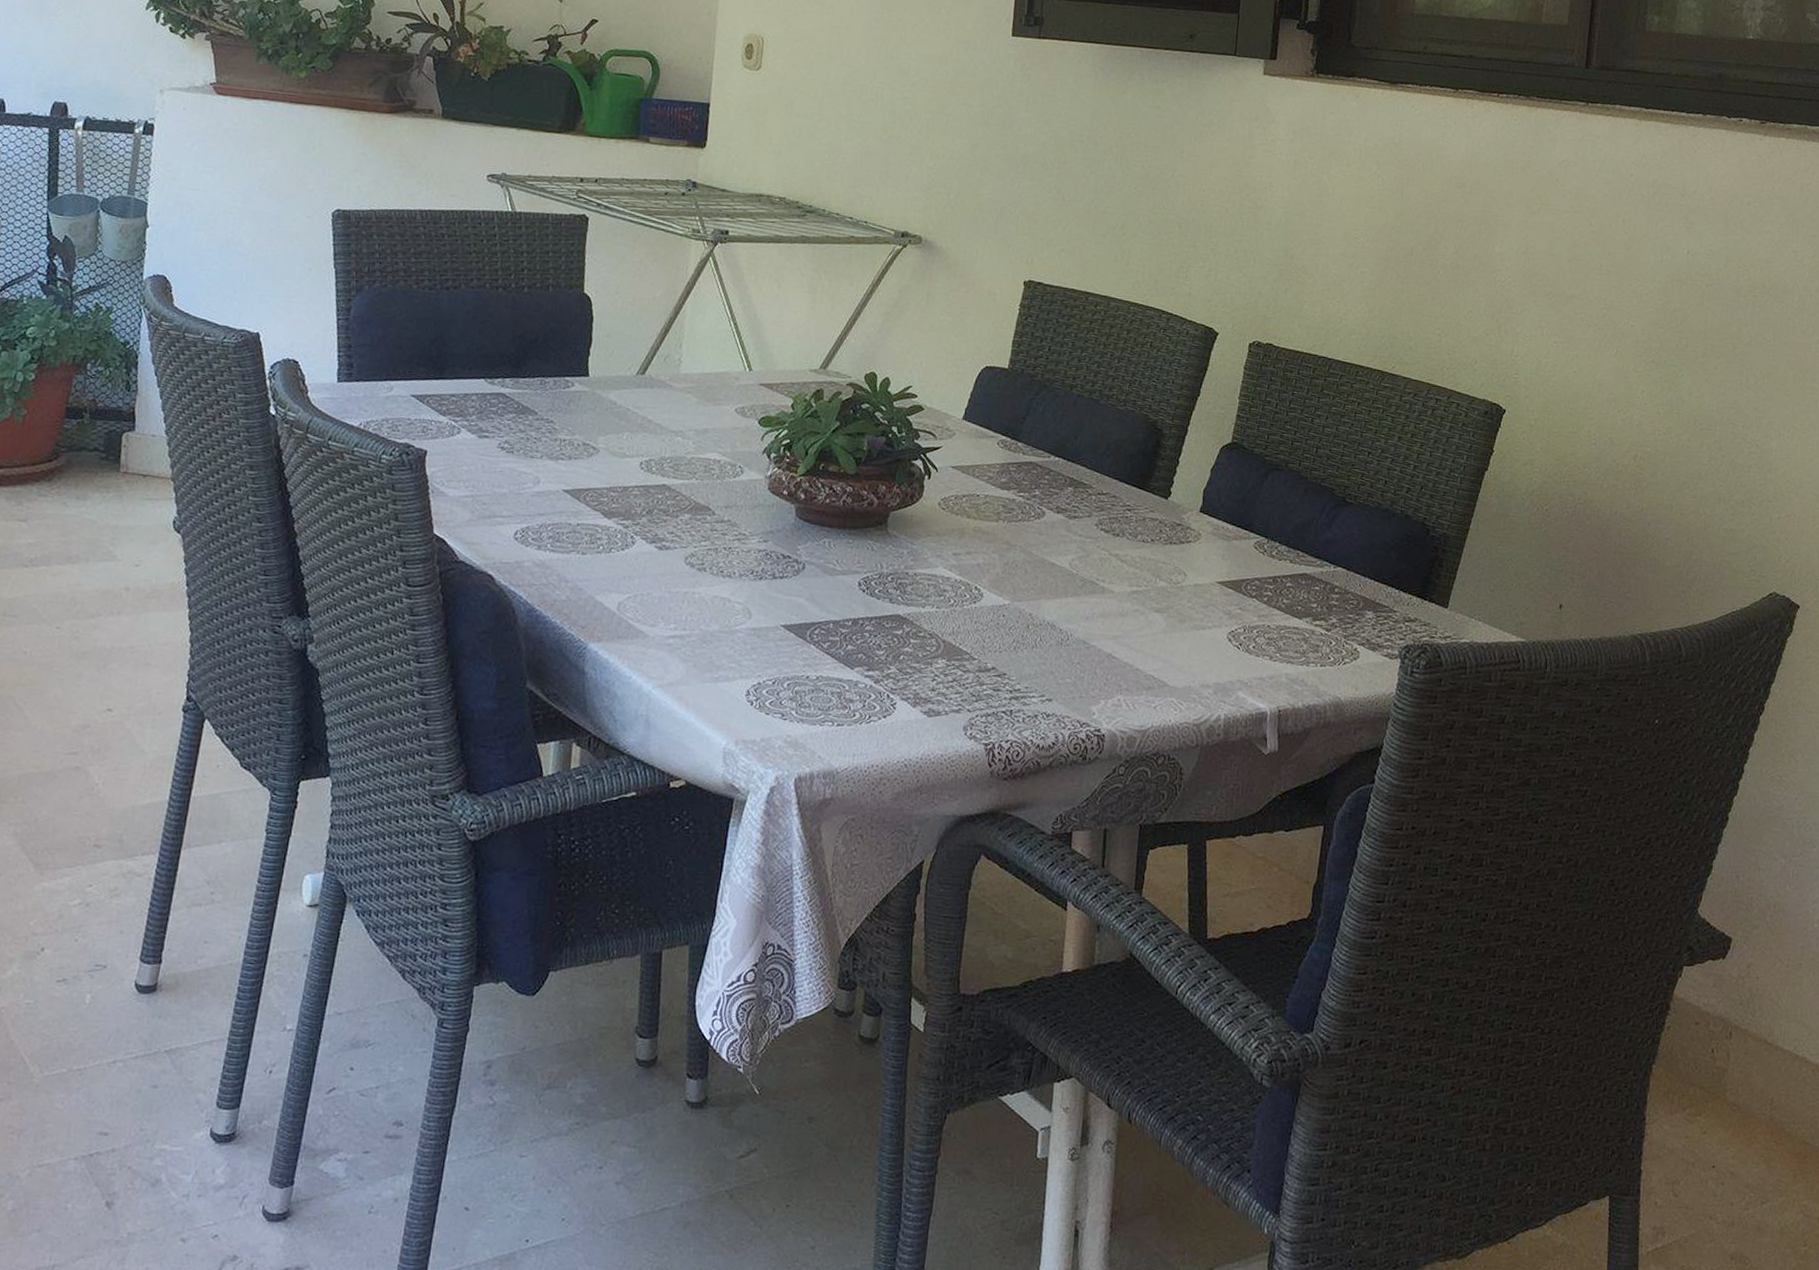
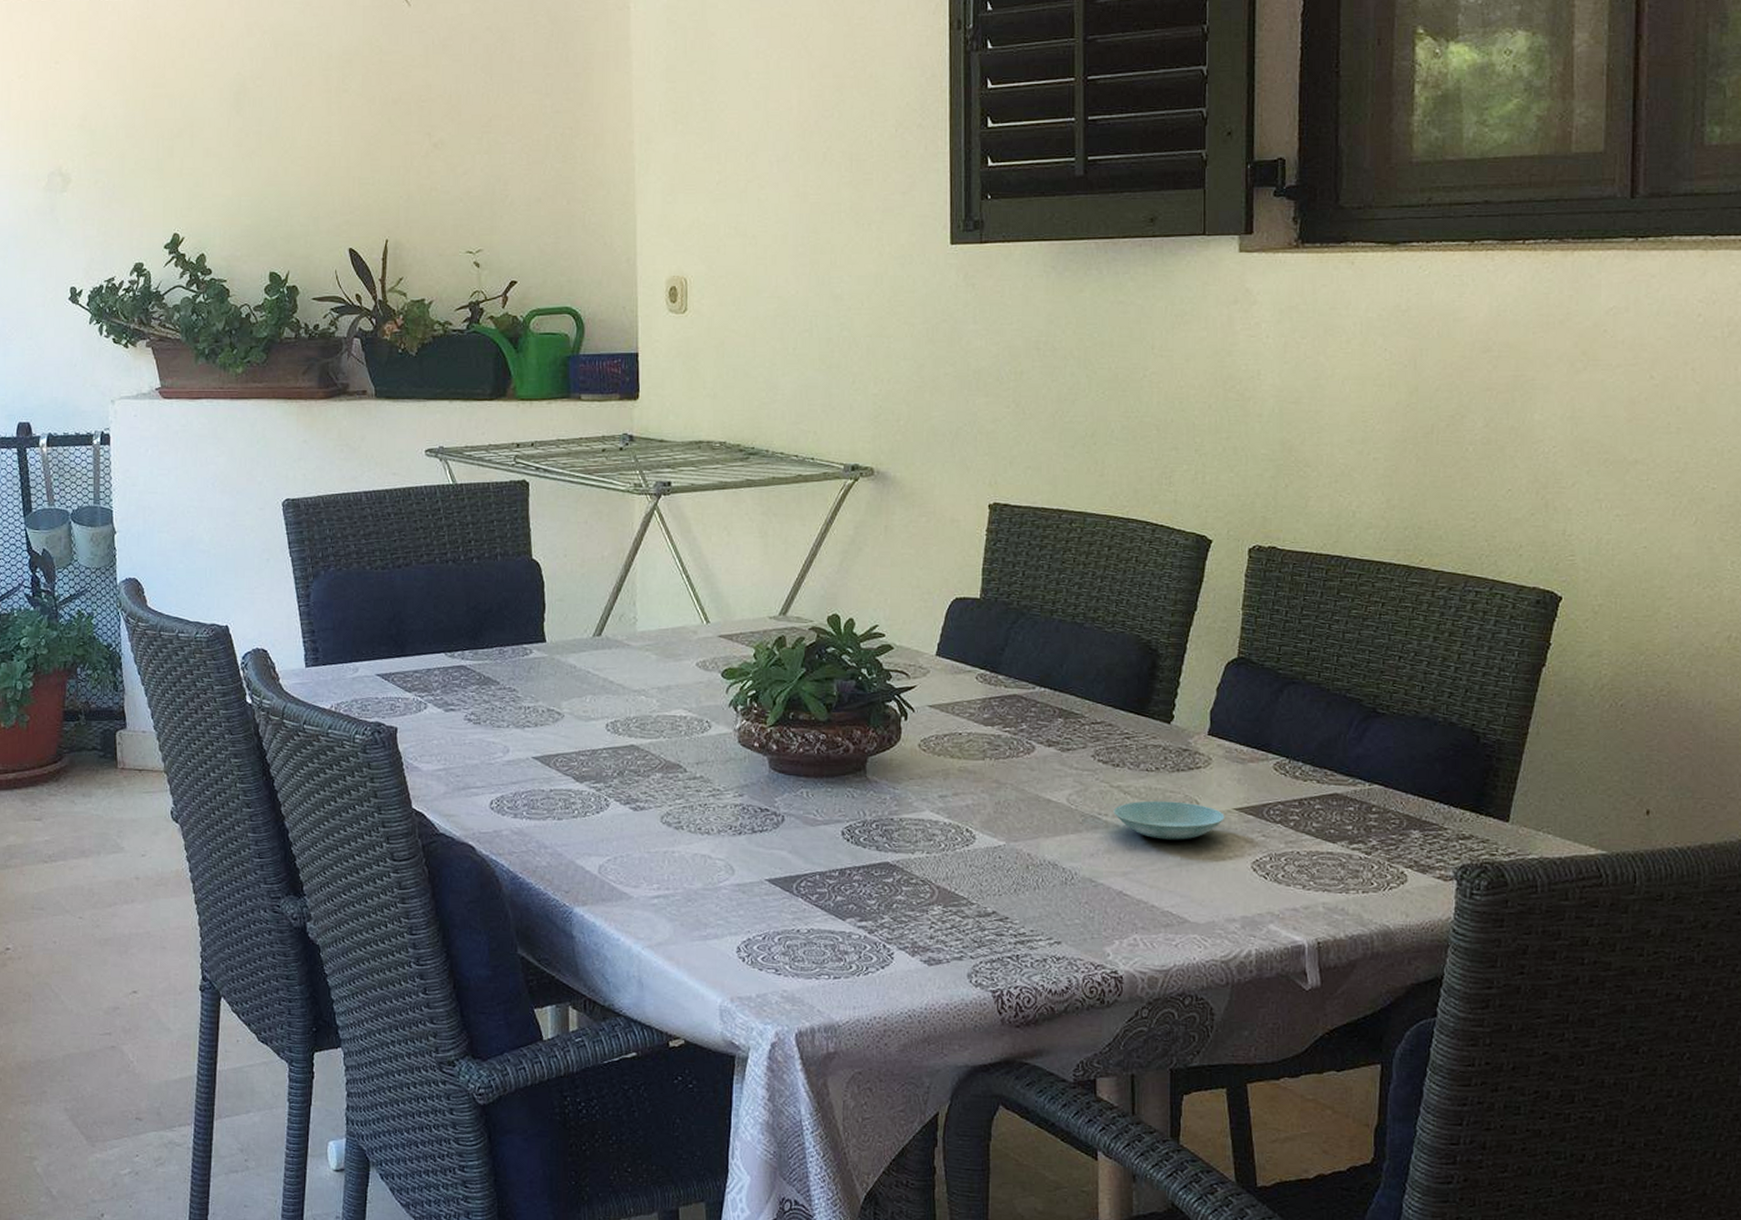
saucer: none [1110,570,1208,609] -> present [1113,800,1225,840]

